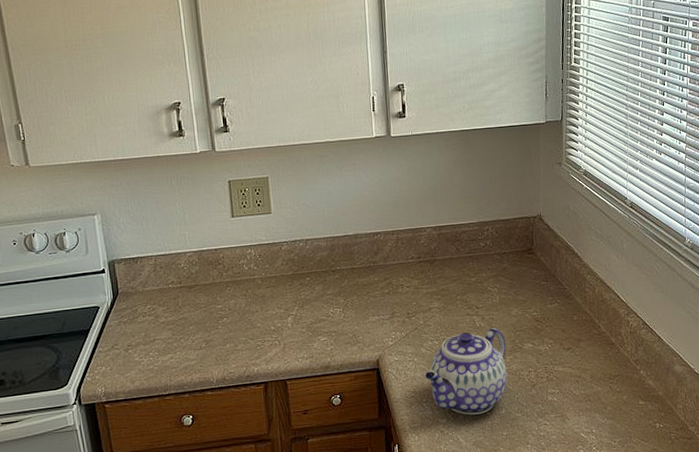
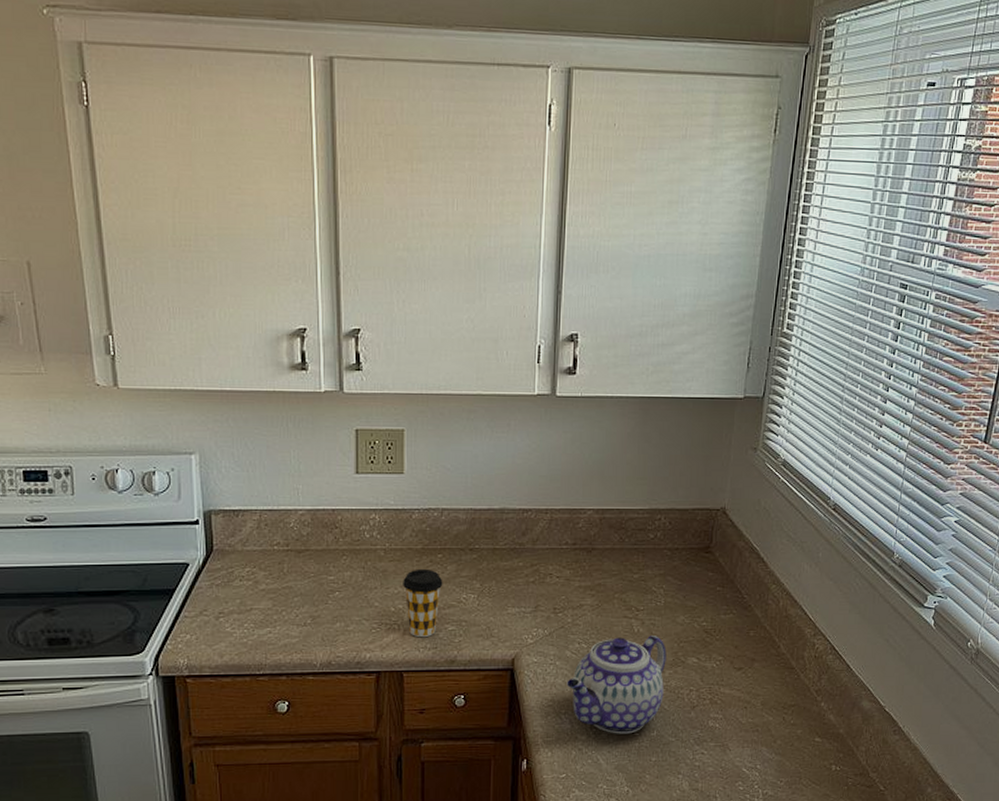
coffee cup: none [279,291,313,350] -> present [403,568,443,638]

